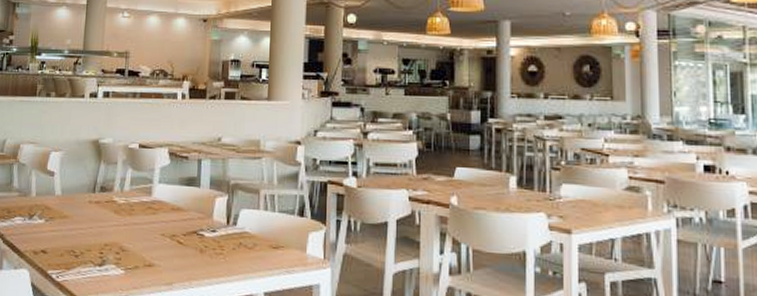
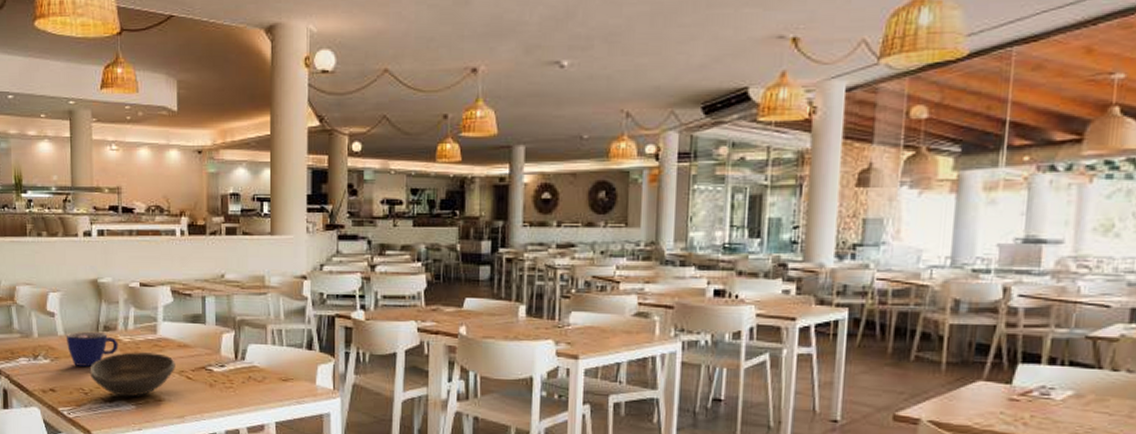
cup: none [62,191,113,228] -> present [66,331,119,367]
bowl: none [82,214,168,262] -> present [89,352,176,397]

